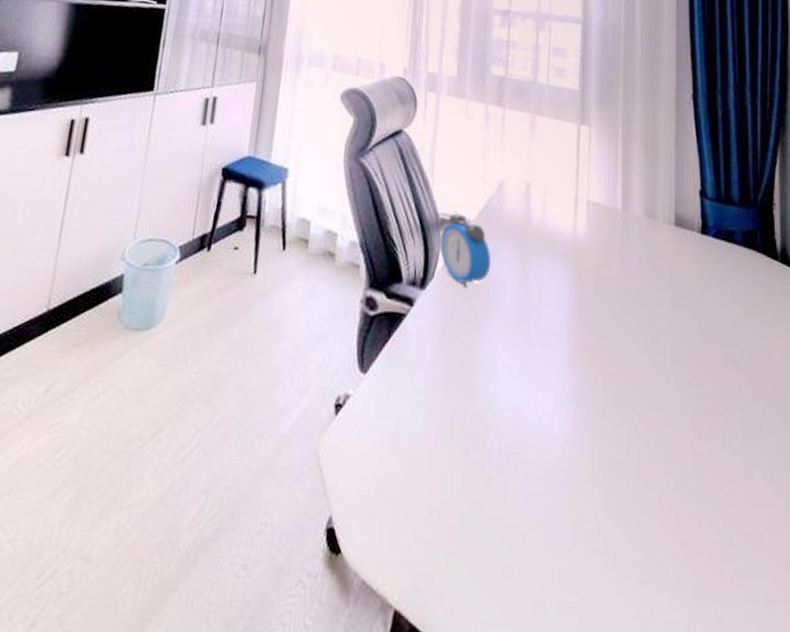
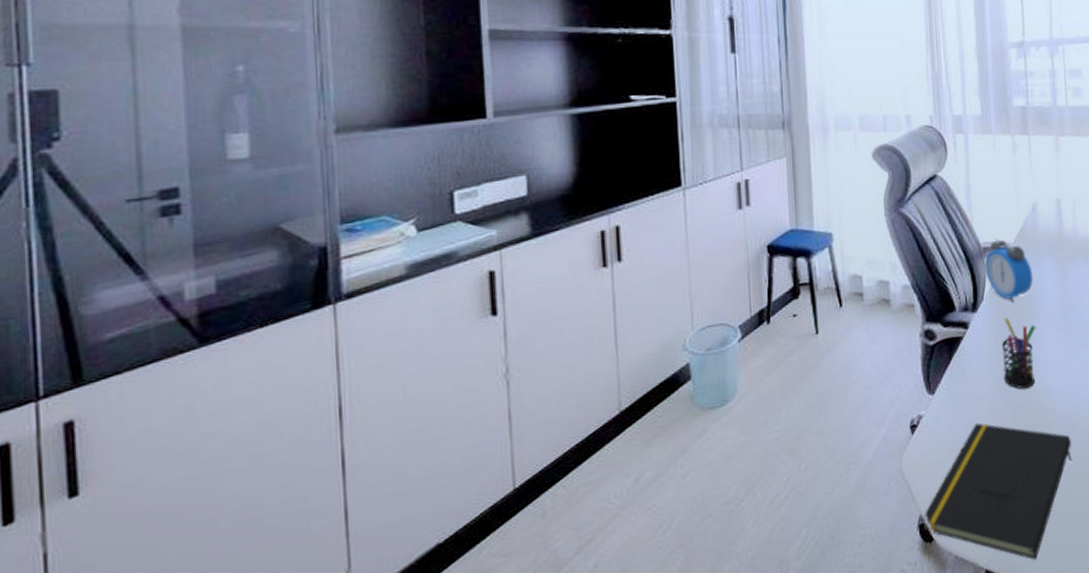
notepad: none [330,420,513,614] -> present [921,423,1072,560]
pen holder: none [444,303,488,393] -> present [1001,317,1036,389]

